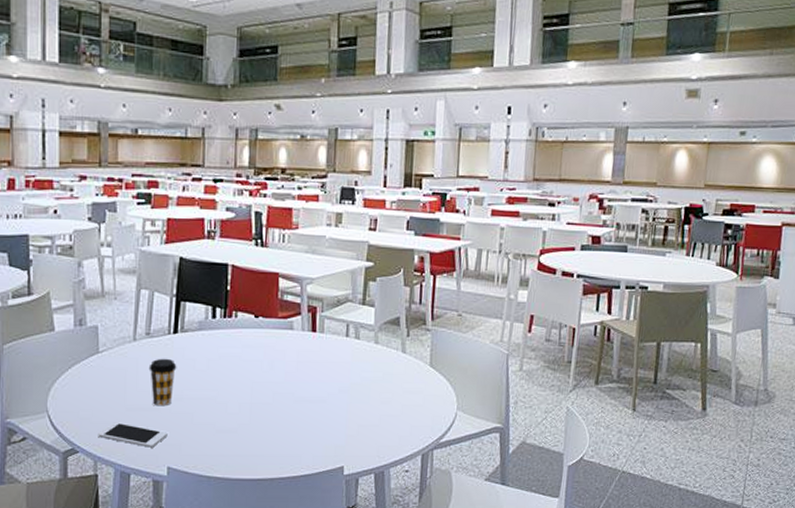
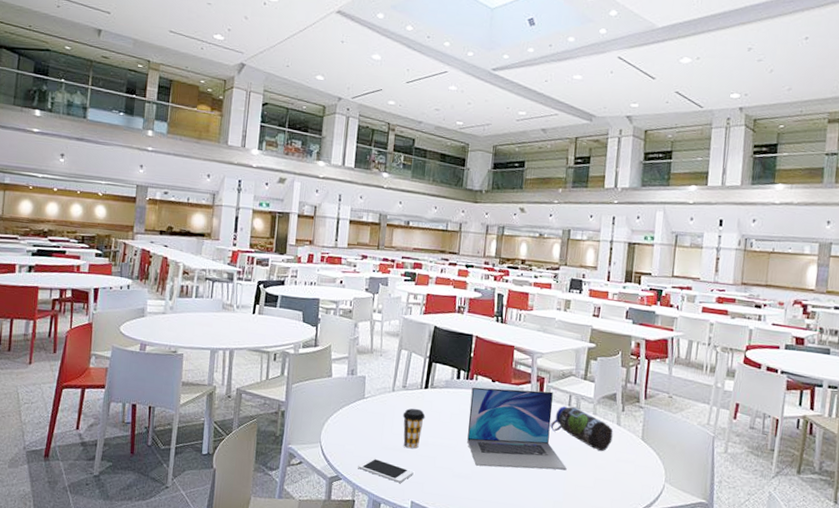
laptop: none [229,322,348,417] -> present [467,387,567,470]
water bottle: none [326,336,398,383] -> present [550,406,613,451]

